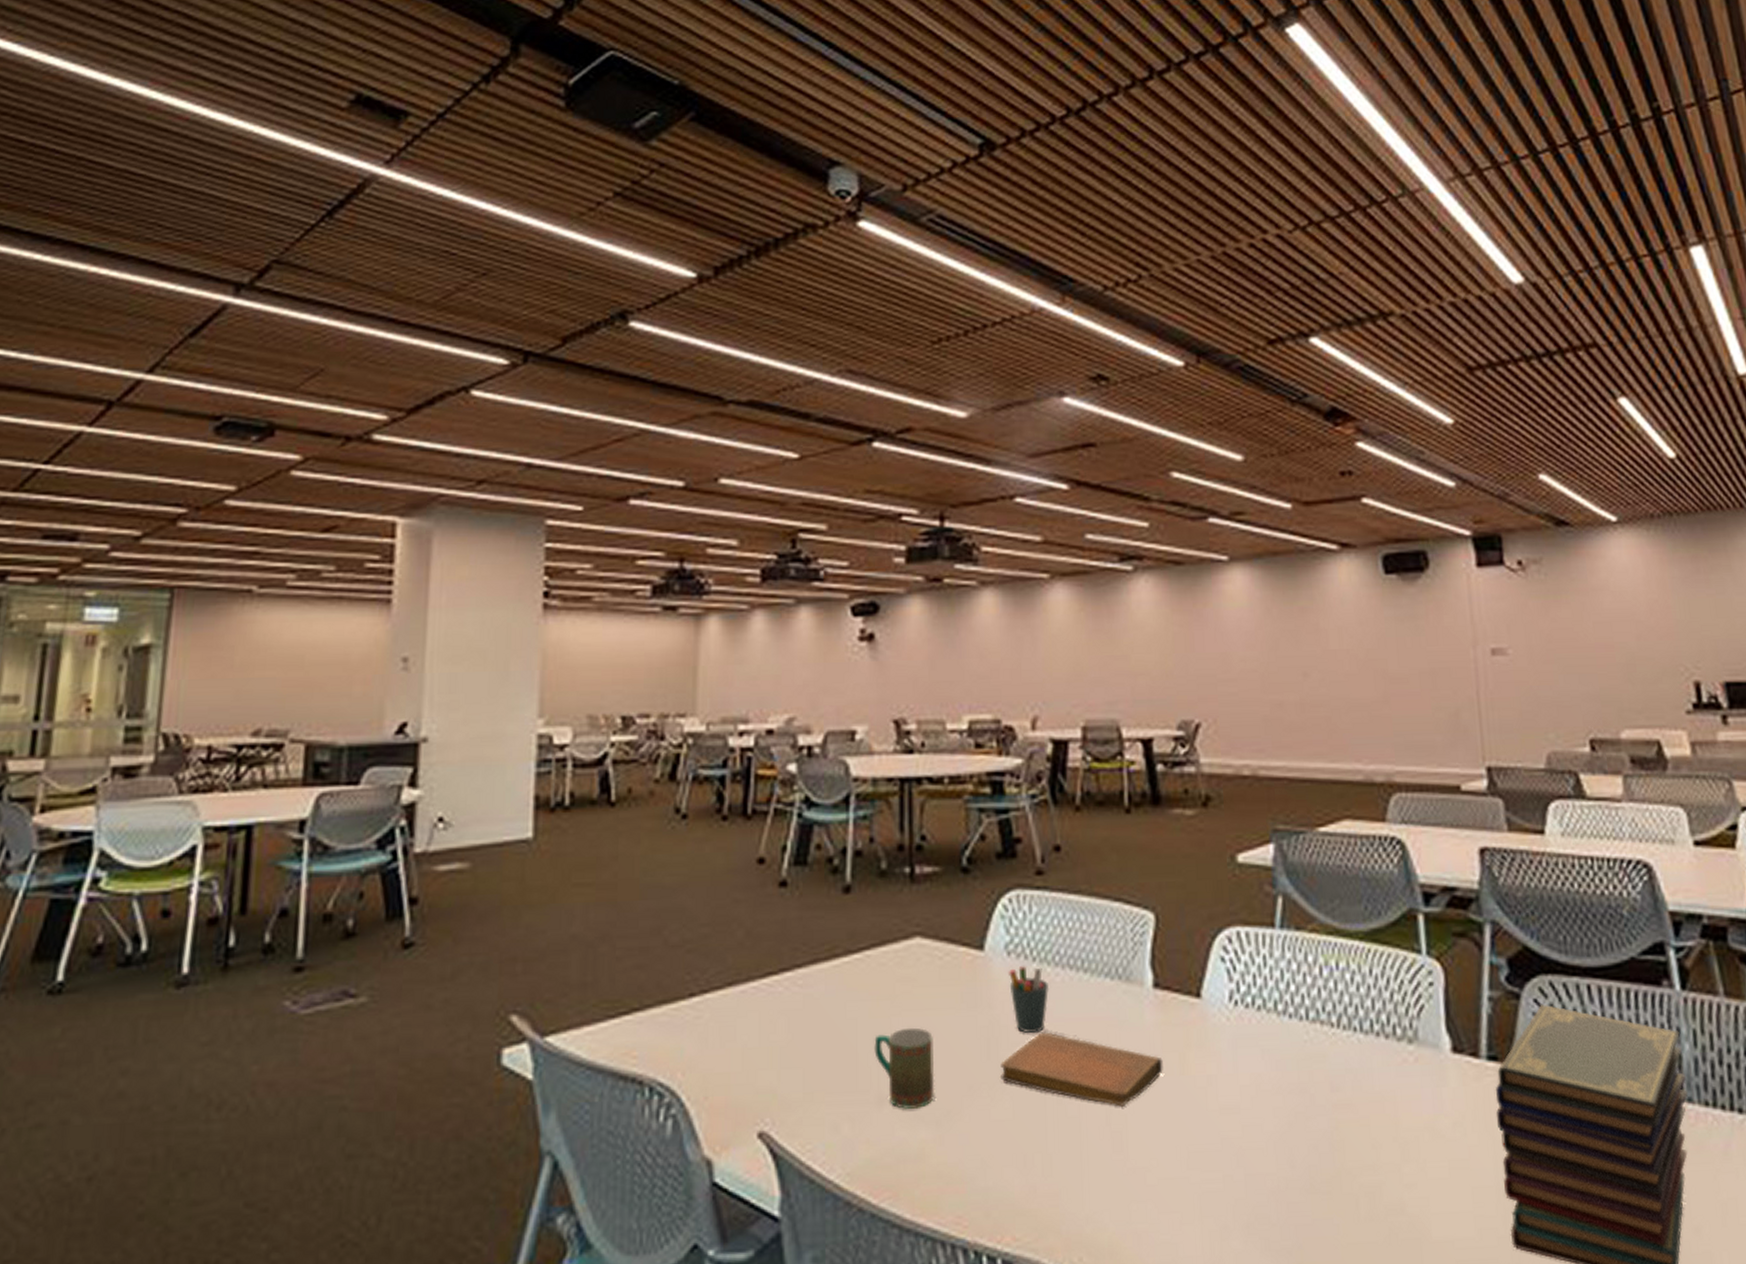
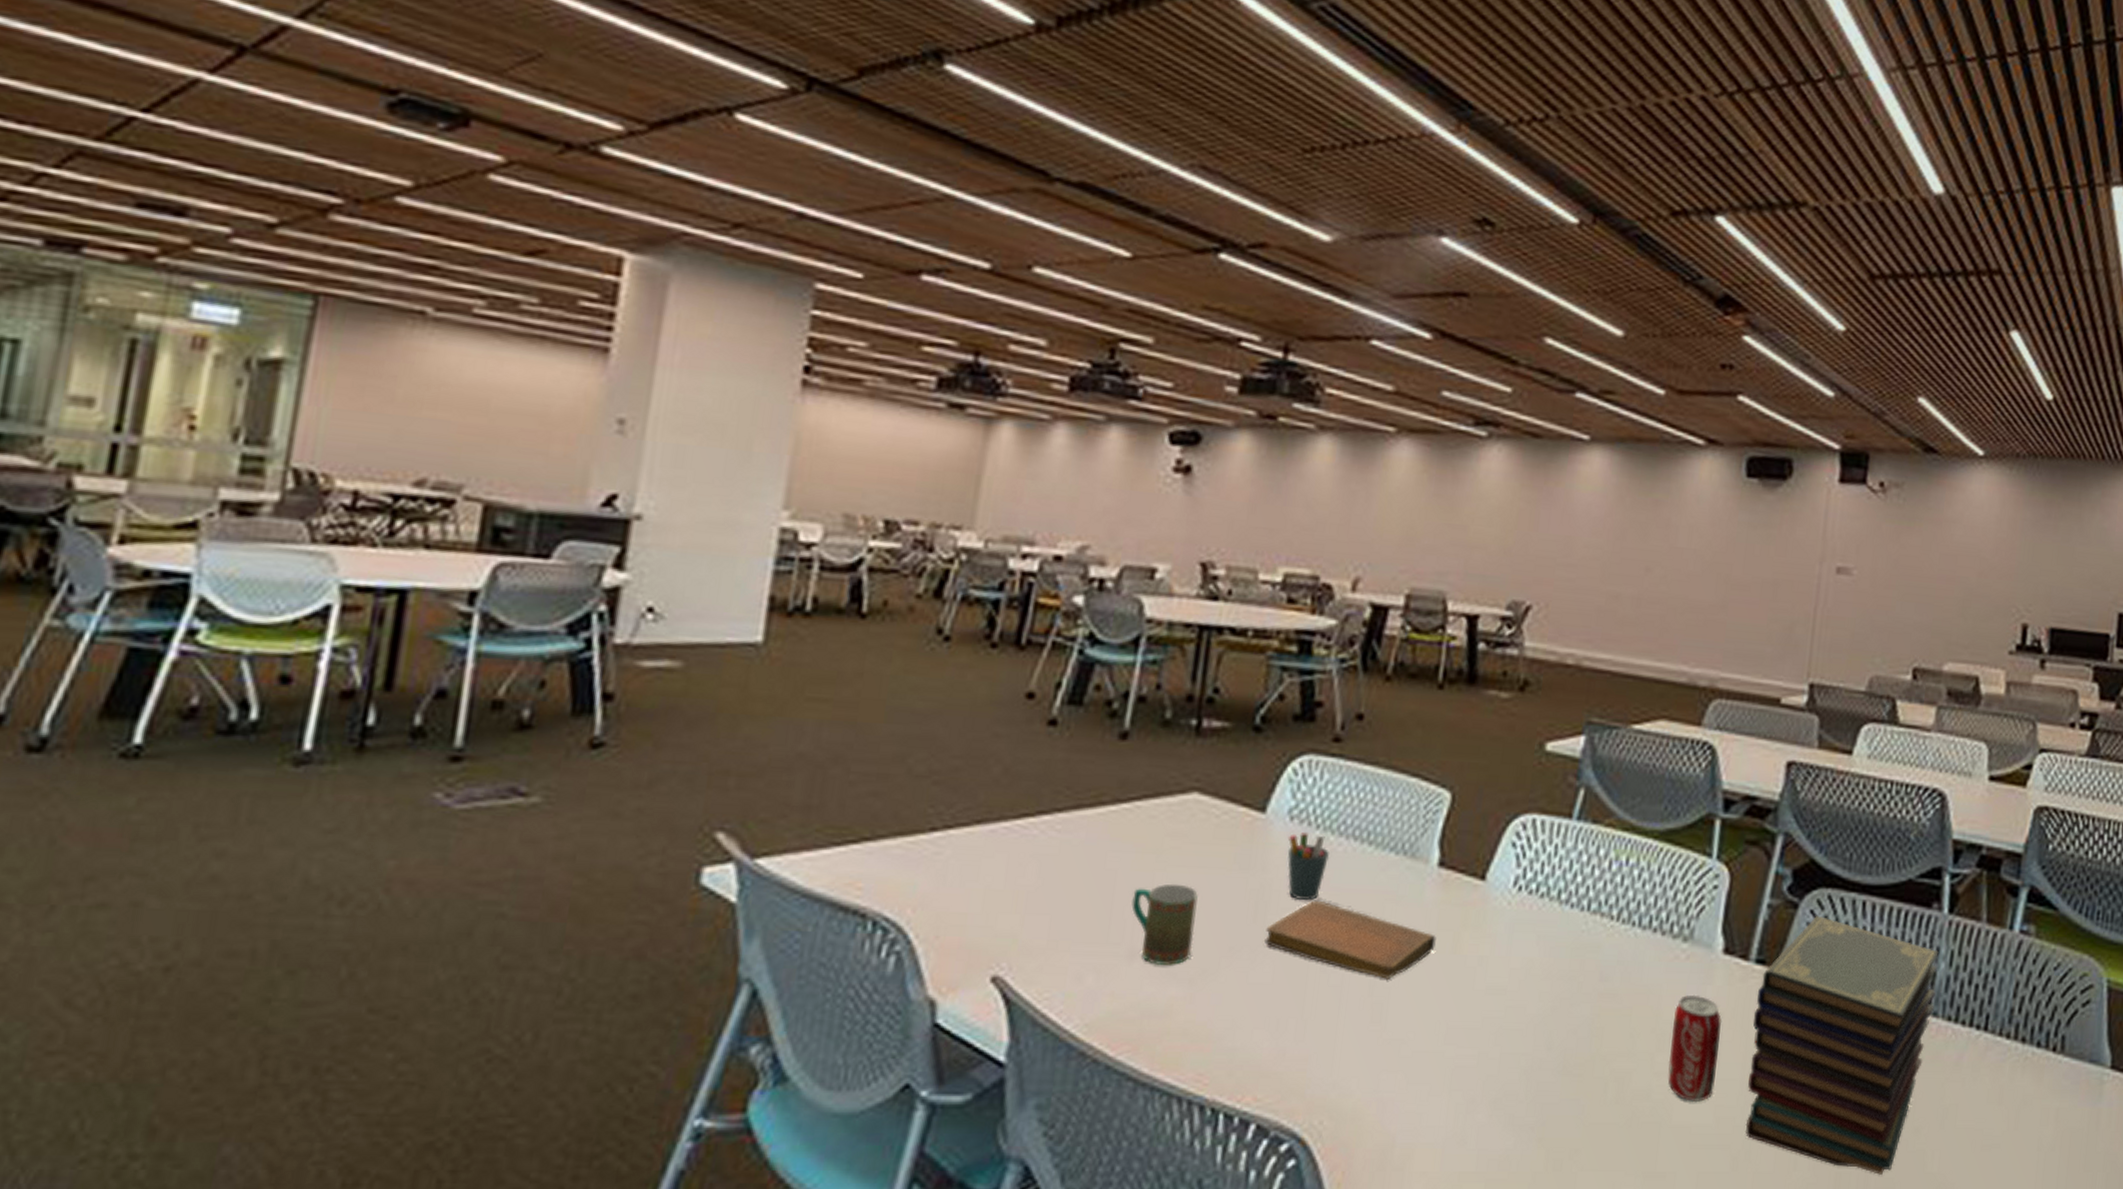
beverage can: none [1413,1098,1470,1215] -> present [1668,994,1722,1103]

